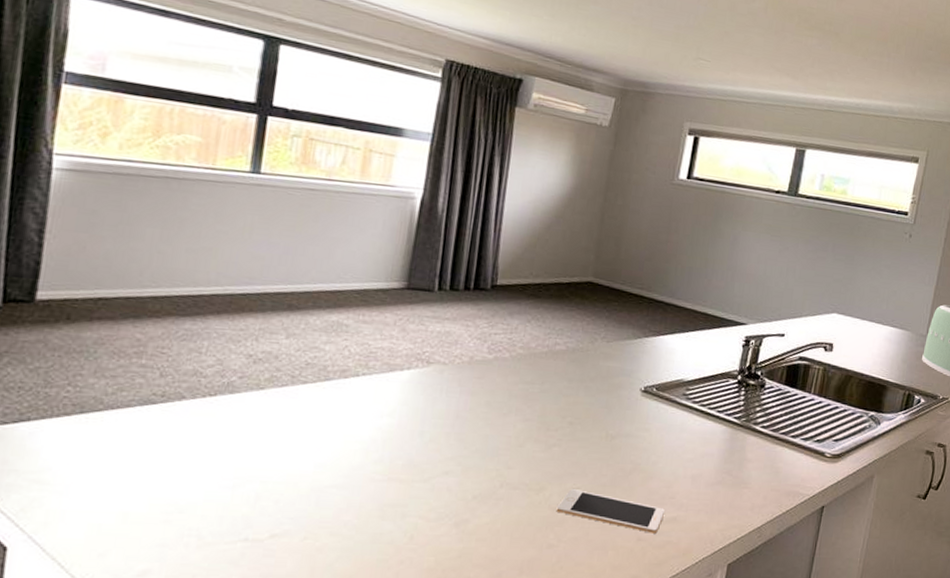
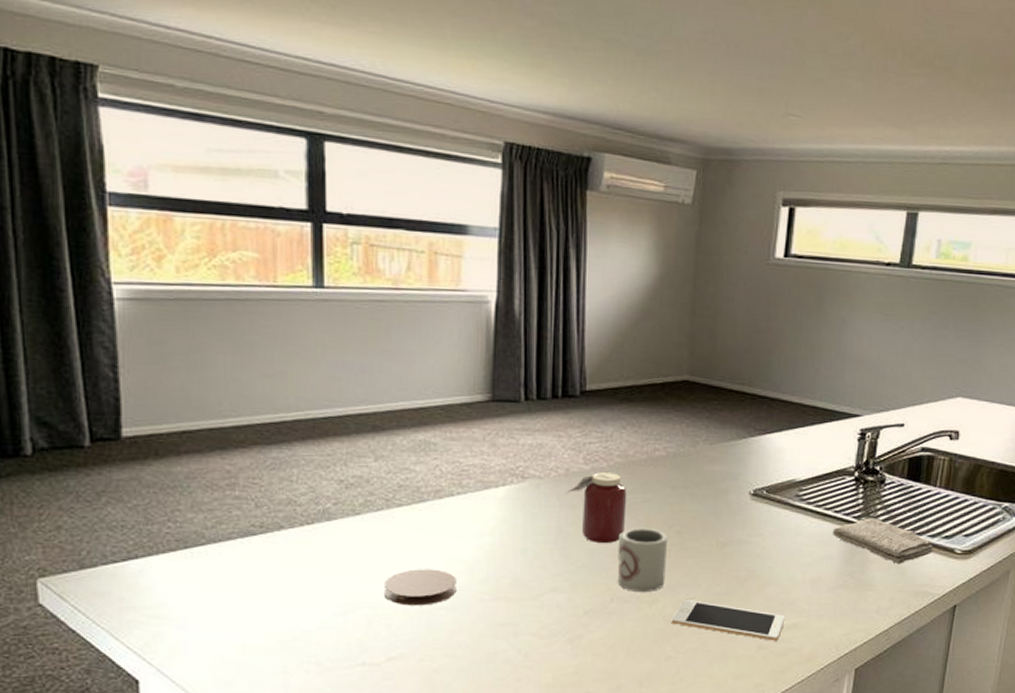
coaster: none [277,446,352,483] -> present [385,569,457,606]
jar: none [467,359,526,430] -> present [565,468,627,543]
cup: none [509,416,561,480] -> present [618,527,668,593]
washcloth: none [714,419,806,465] -> present [832,518,934,565]

